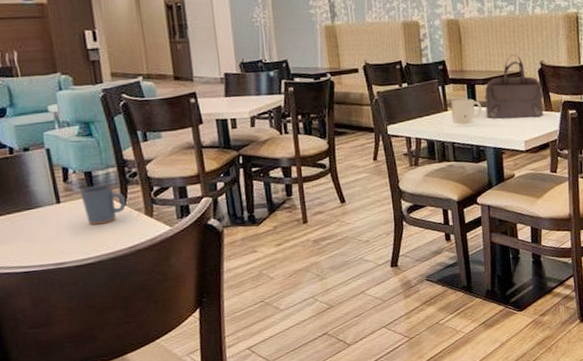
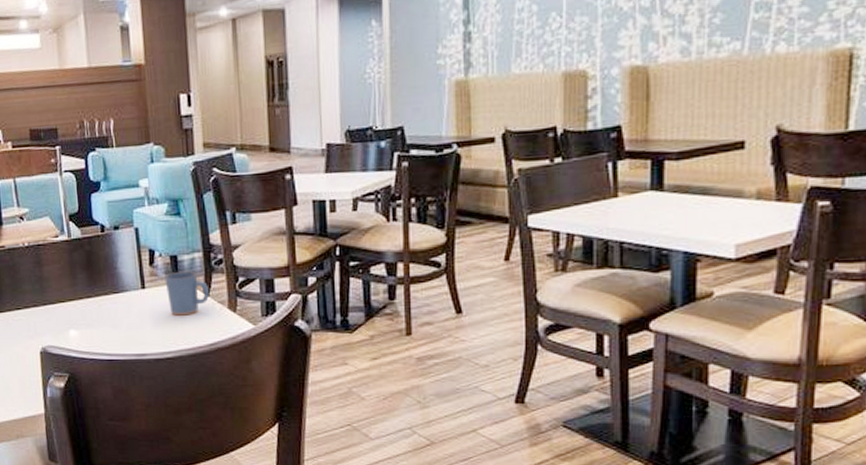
mug: present [450,98,482,125] -> none [623,180,672,217]
handbag: present [484,54,544,120] -> none [676,114,776,212]

